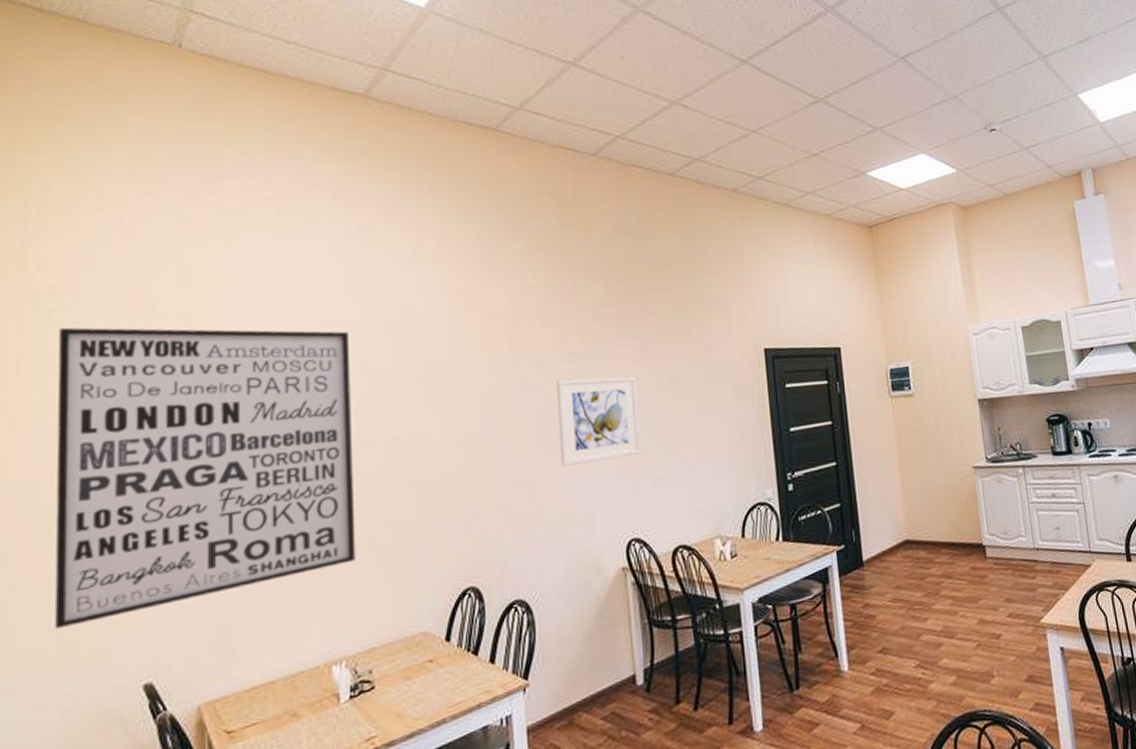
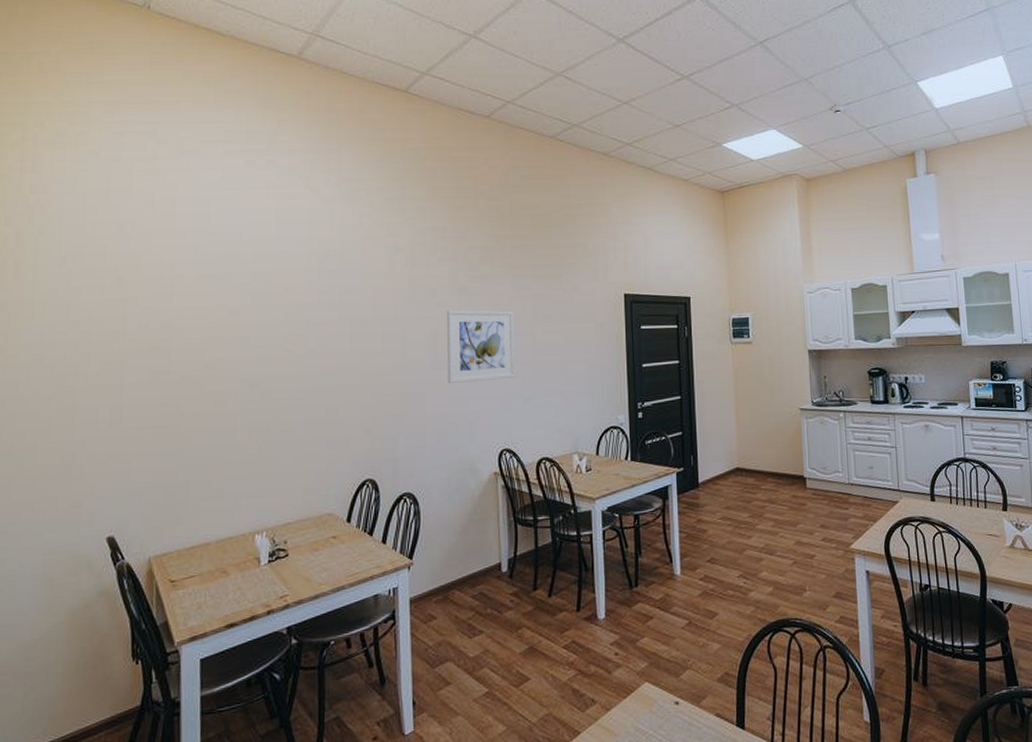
wall art: present [54,327,356,630] -> none [39,241,278,487]

